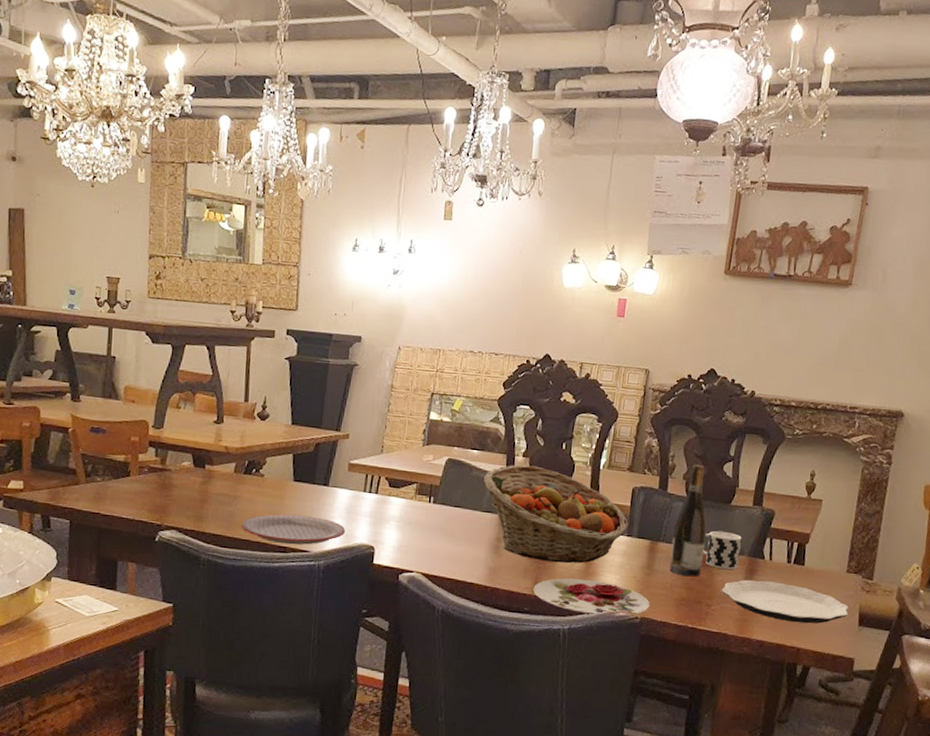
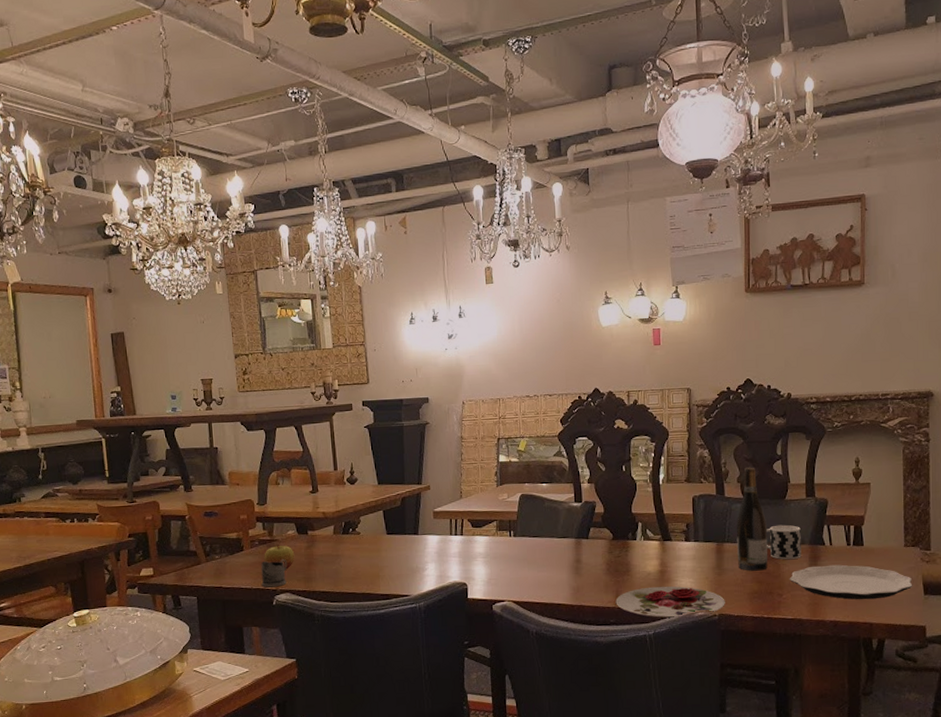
tea glass holder: none [145,492,178,522] -> present [261,559,288,588]
apple: none [152,475,188,504] -> present [264,545,295,570]
plate: present [241,514,346,545] -> none [346,563,440,592]
fruit basket: present [484,465,628,564] -> none [556,490,694,575]

